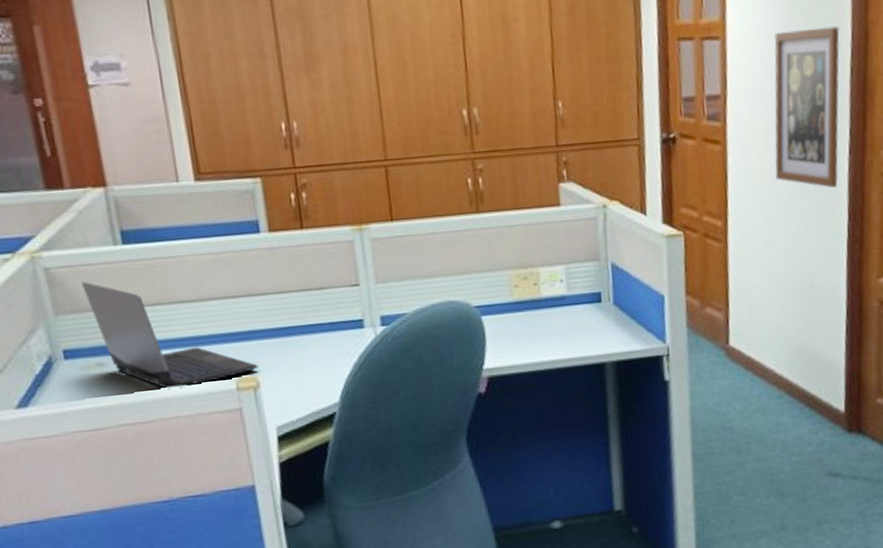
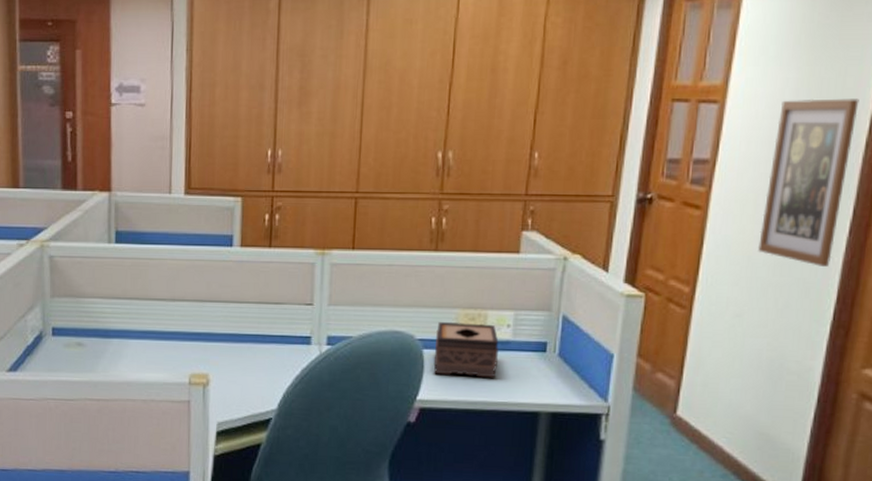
laptop computer: present [82,282,258,390] -> none [77,272,211,375]
tissue box: none [491,282,557,340] -> present [434,322,499,378]

